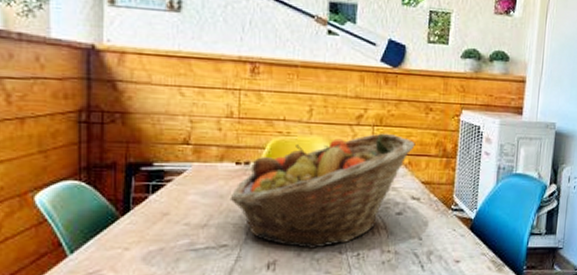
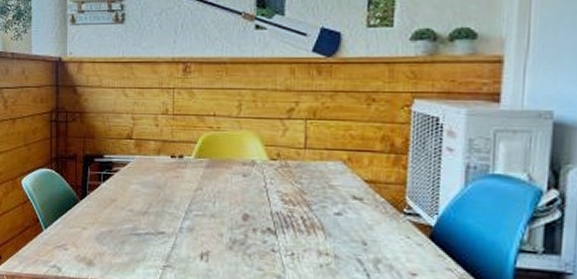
fruit basket: present [229,133,416,249] -> none [166,126,356,244]

